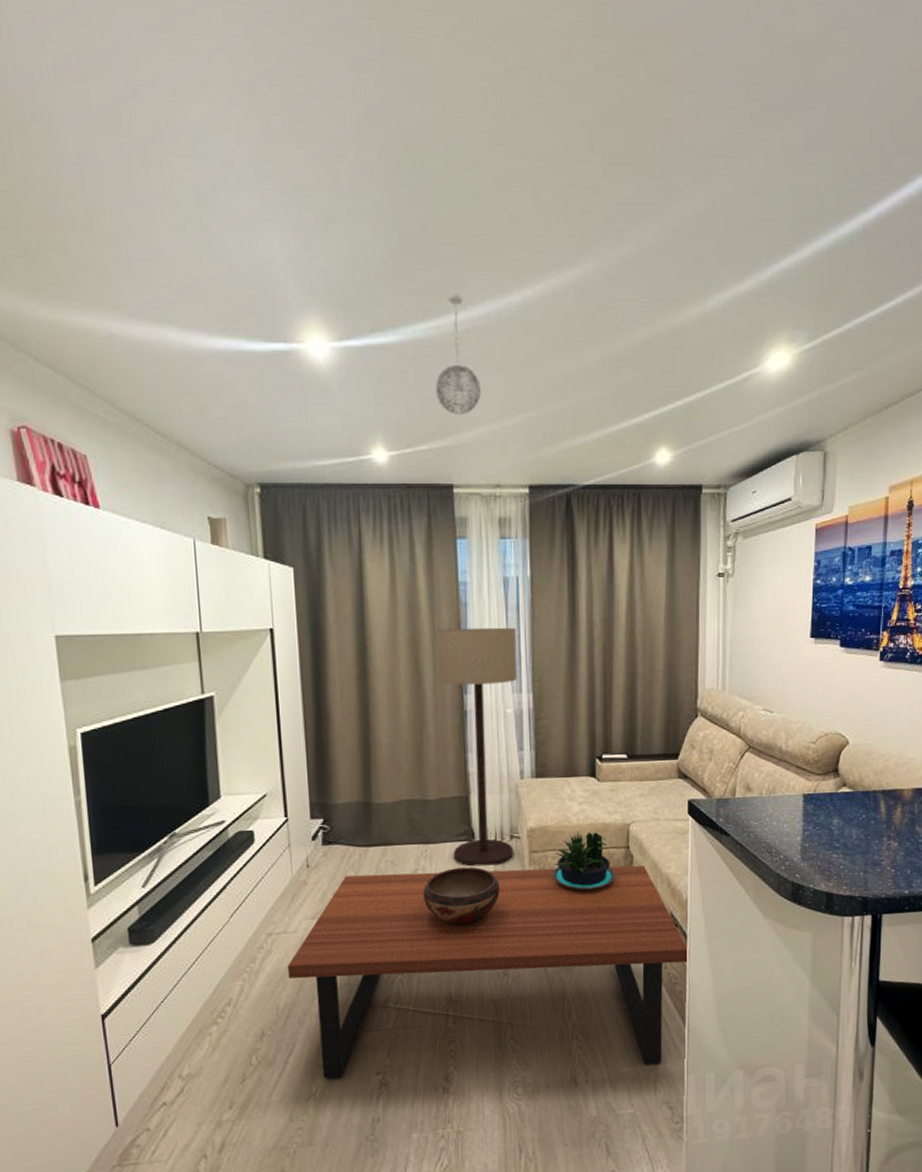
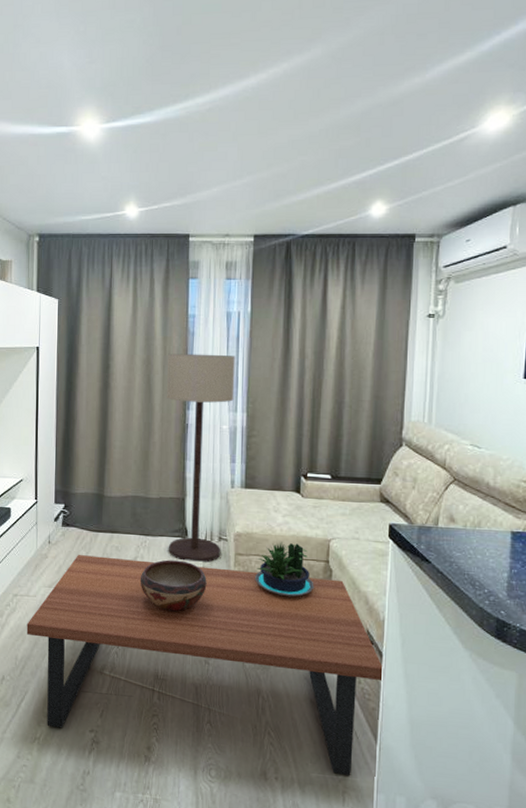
pendant light: present [436,292,482,415] -> none [180,79,219,177]

